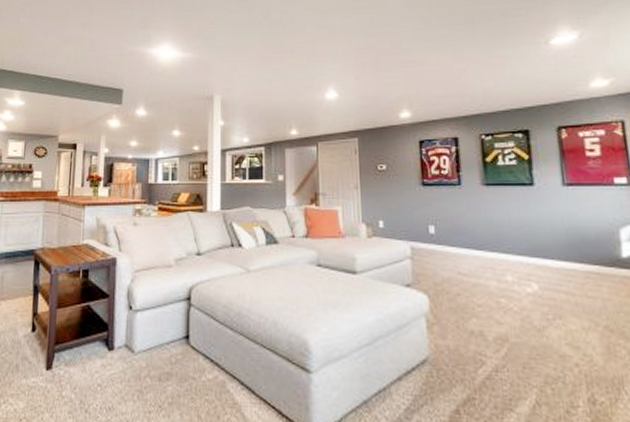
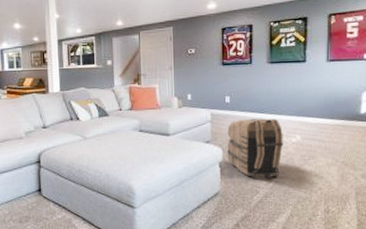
backpack: none [434,257,516,342] -> present [227,118,284,178]

